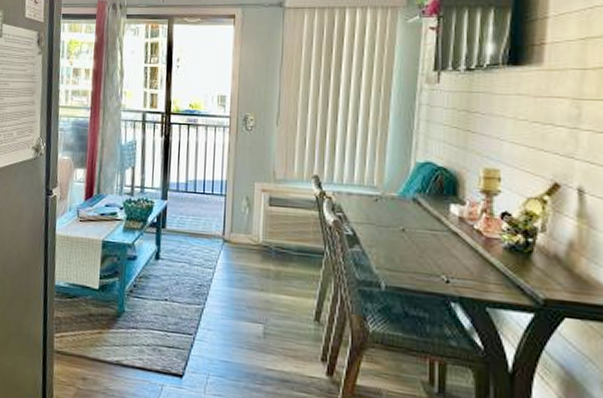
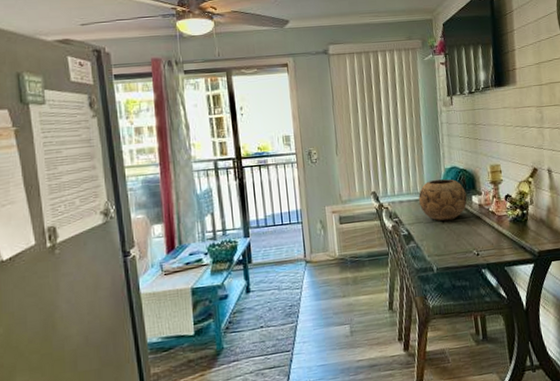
decorative bowl: none [373,174,442,230] -> present [418,179,467,221]

